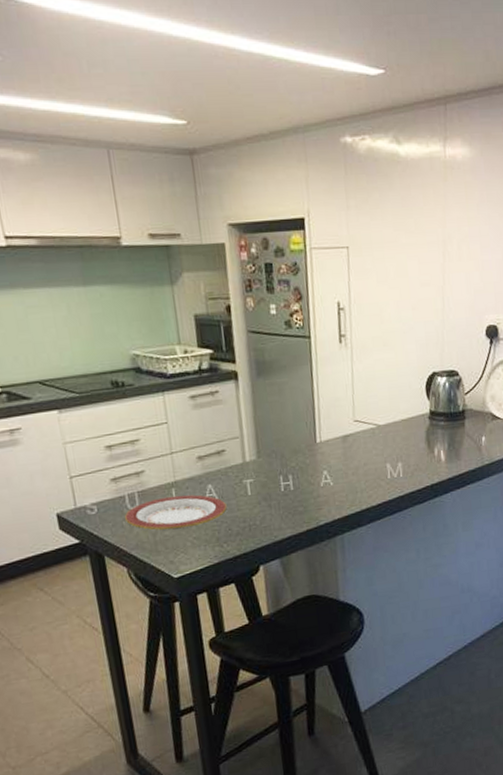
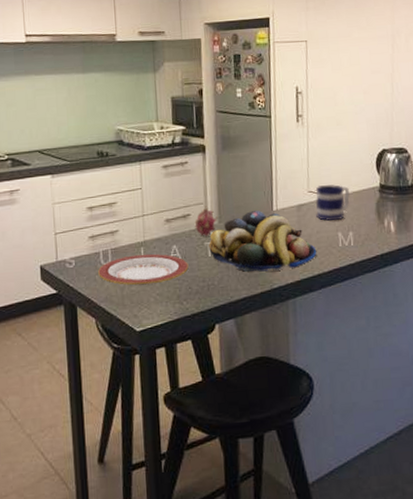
fruit: none [230,440,257,474] -> present [194,206,218,236]
fruit bowl: none [247,443,365,510] -> present [209,210,317,272]
mug: none [361,412,399,452] -> present [315,184,351,221]

